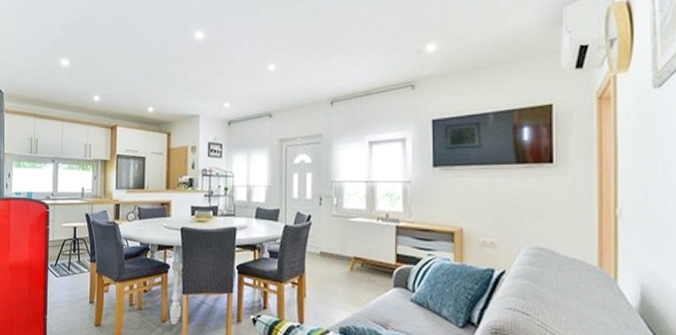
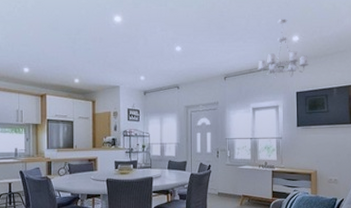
chandelier: none [376,22,451,103] -> present [258,19,309,79]

